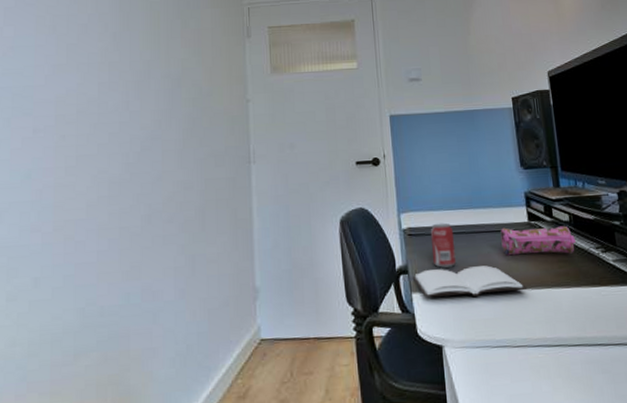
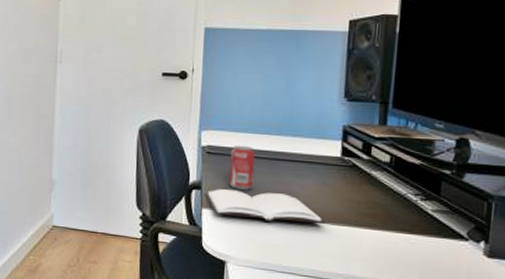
pencil case: present [500,225,577,256] -> none [306,159,393,196]

